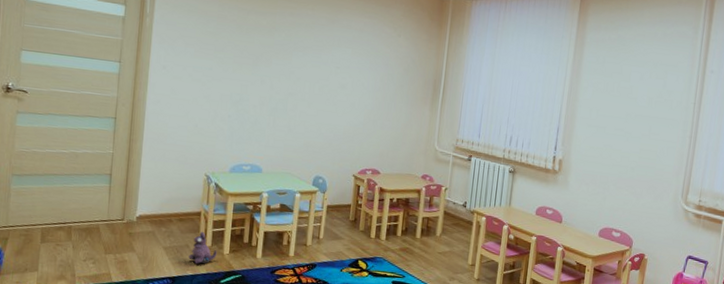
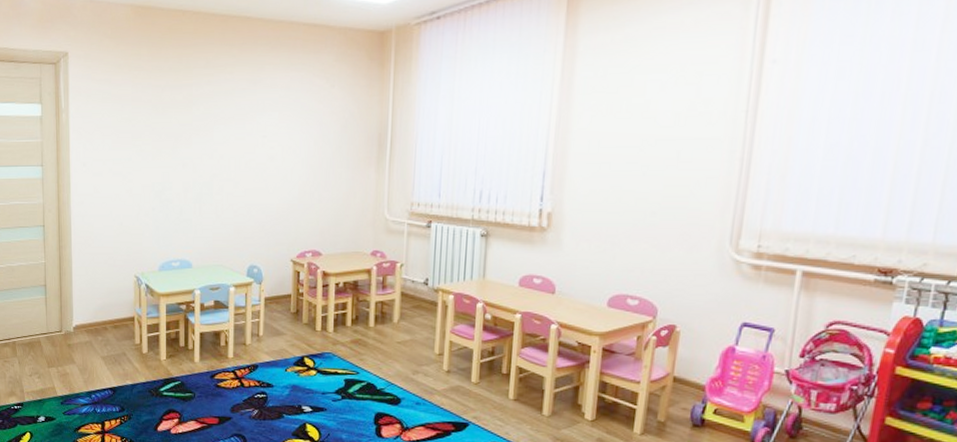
plush toy: present [188,231,217,264] -> none [127,337,154,372]

